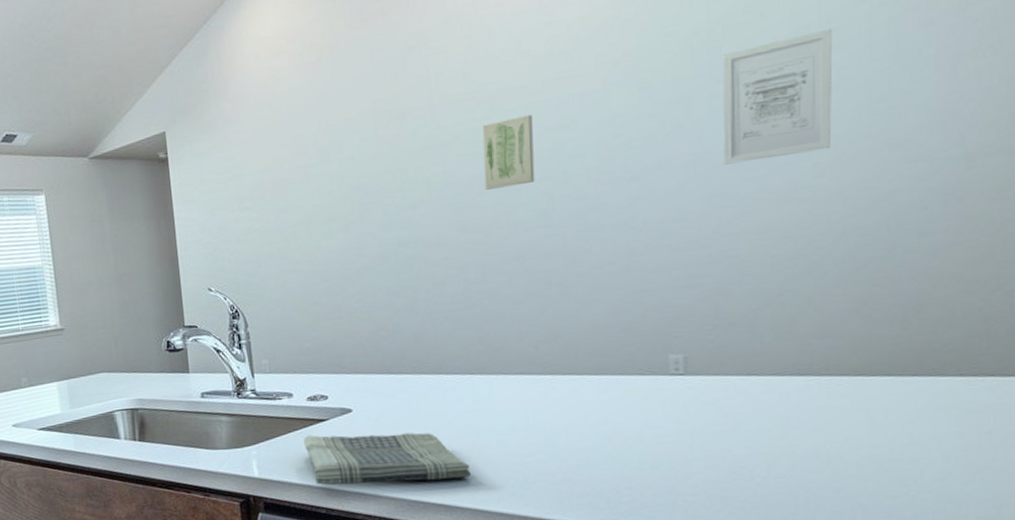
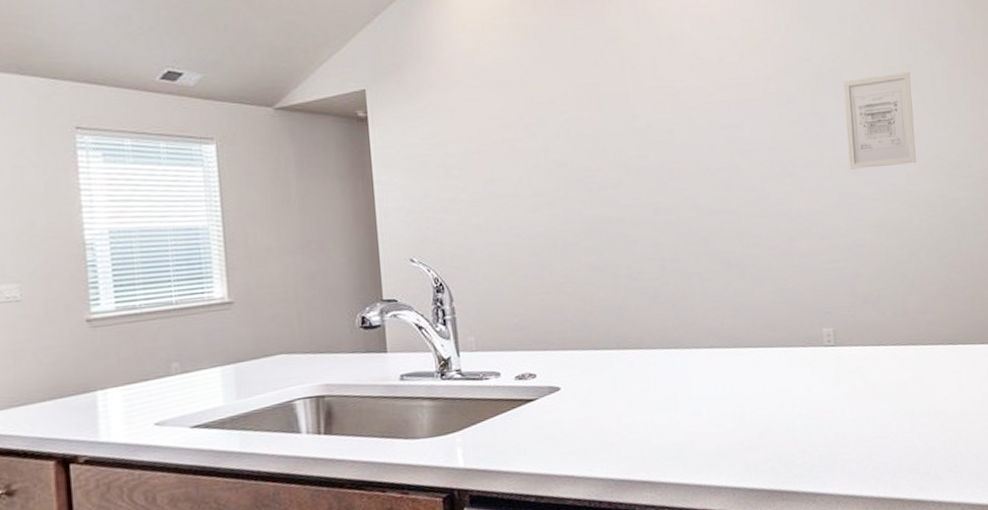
dish towel: present [304,433,471,486] -> none [512,408,672,471]
wall art: present [482,114,535,190] -> none [670,112,714,176]

